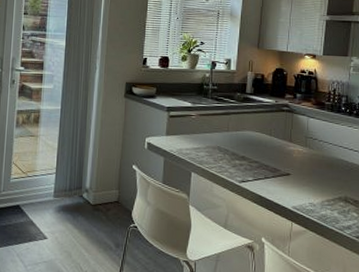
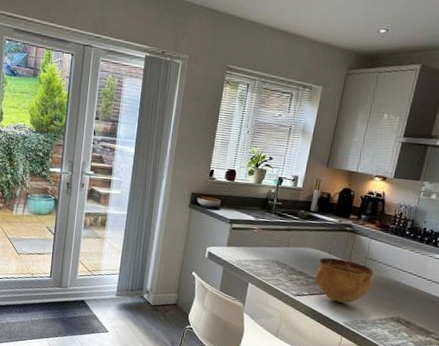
bowl: none [258,140,316,186] -> present [315,257,374,303]

